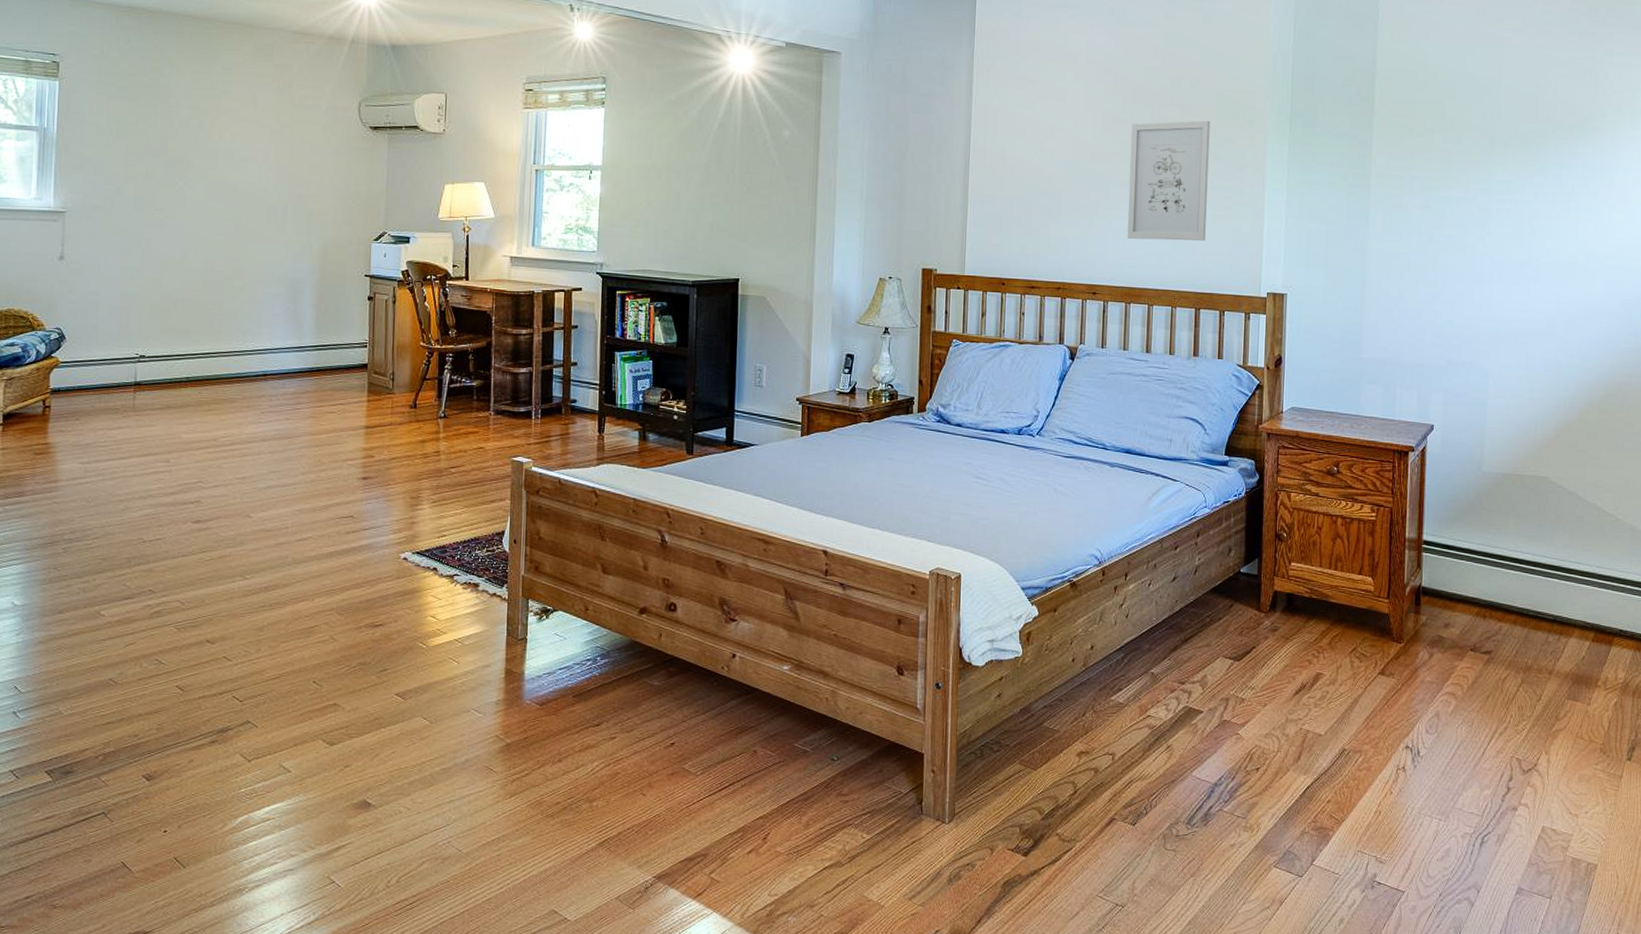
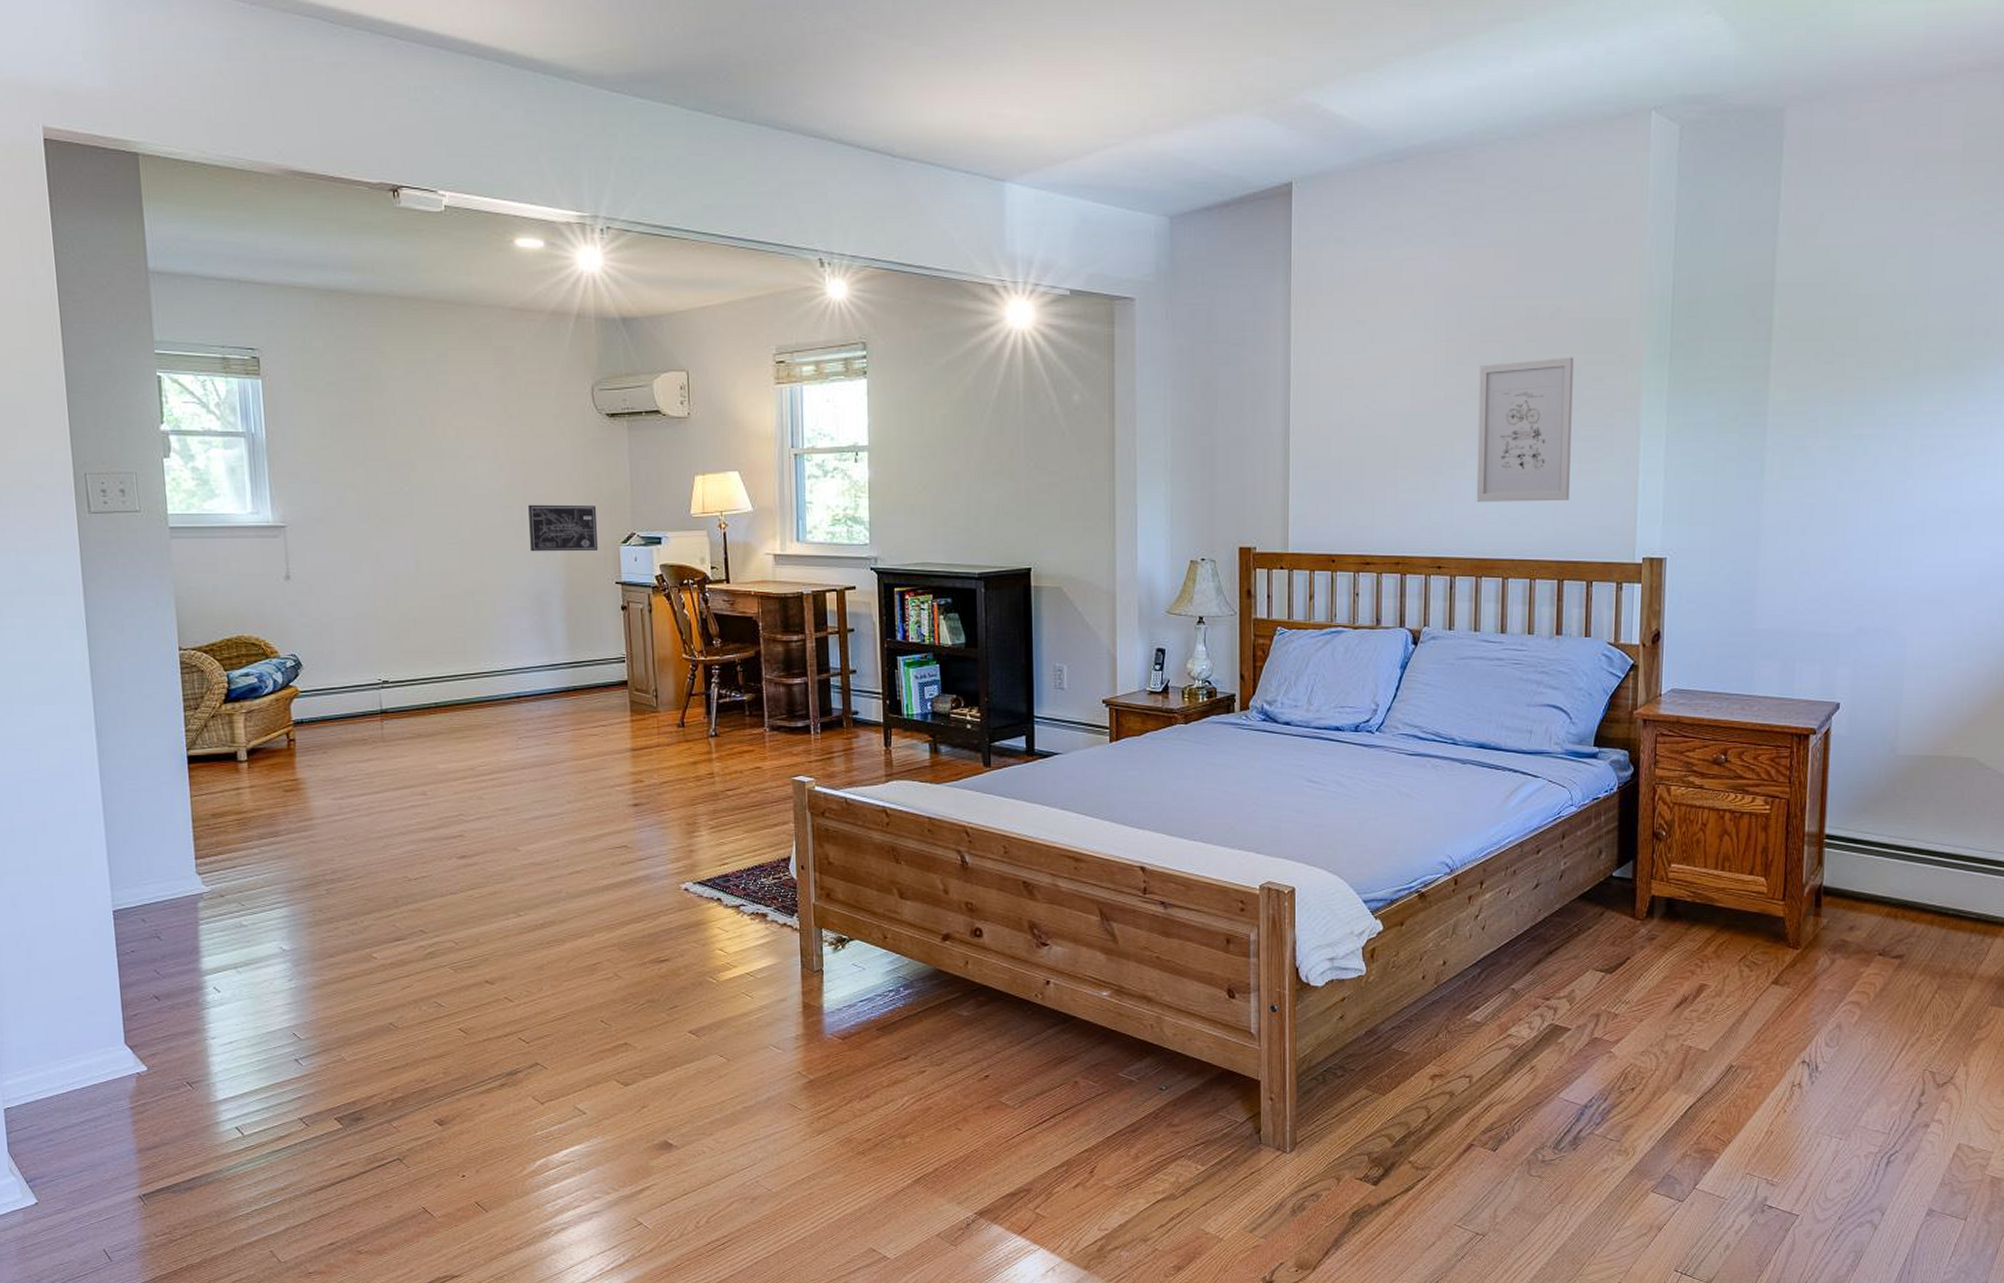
wall art: none [290,202,354,246] -> present [528,504,598,552]

